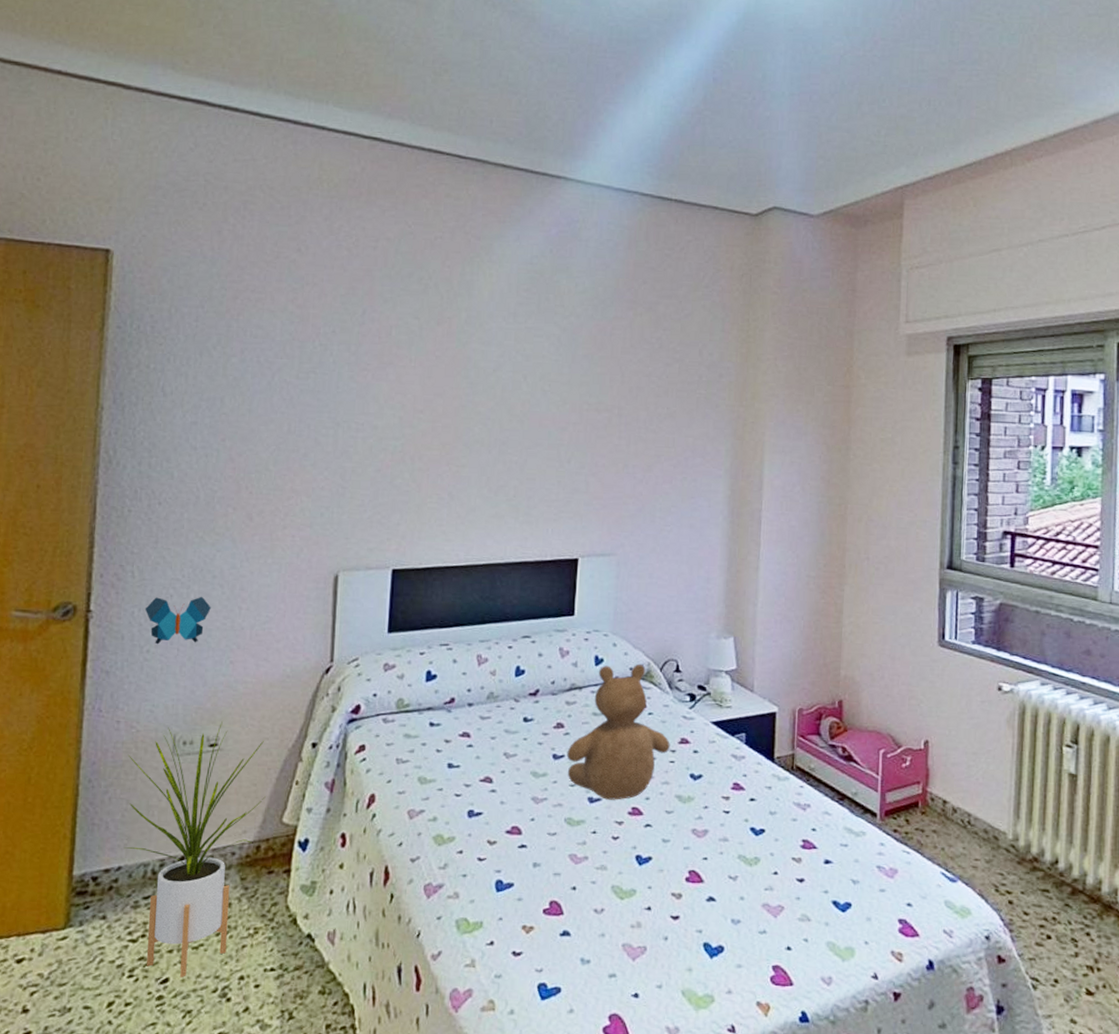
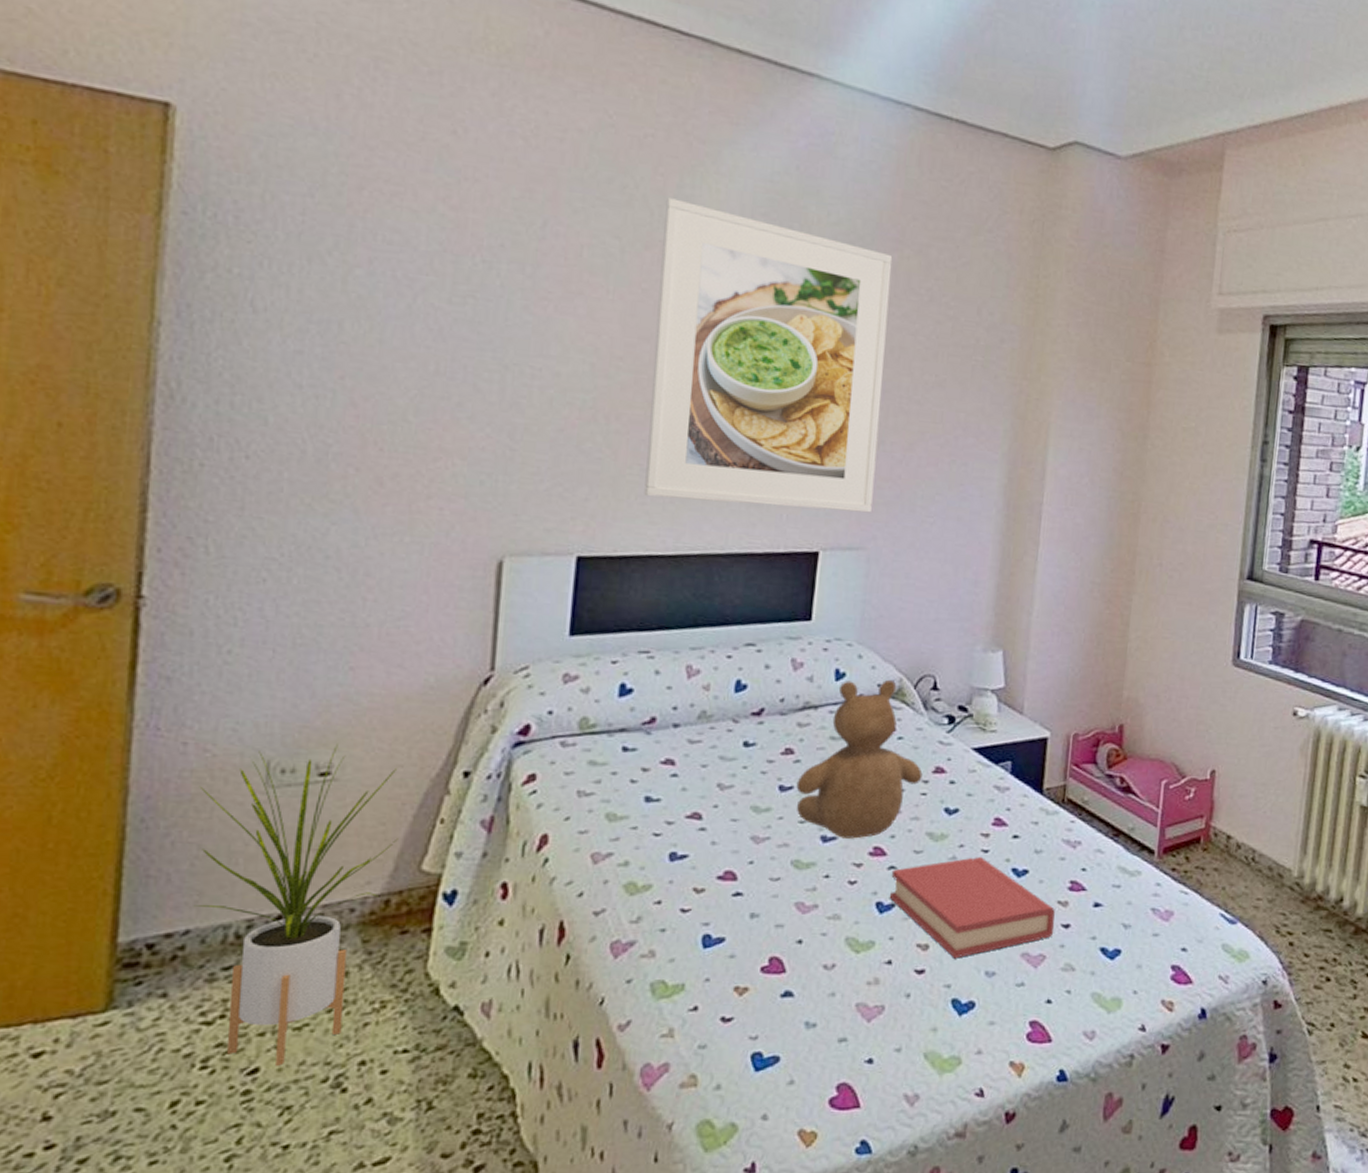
decorative butterfly: present [144,596,211,645] -> none [224,581,322,644]
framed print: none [441,284,629,525] -> present [644,198,893,513]
hardback book: none [646,816,791,907] -> present [889,856,1055,959]

